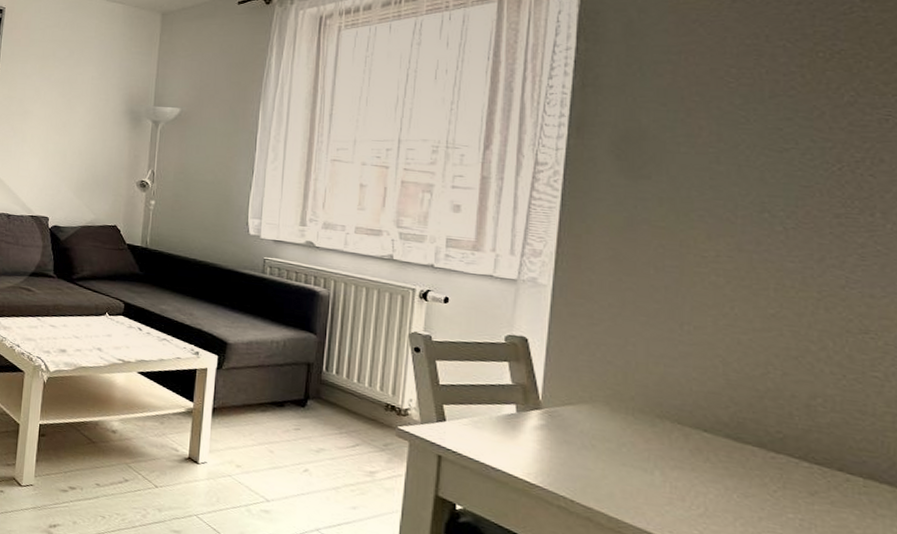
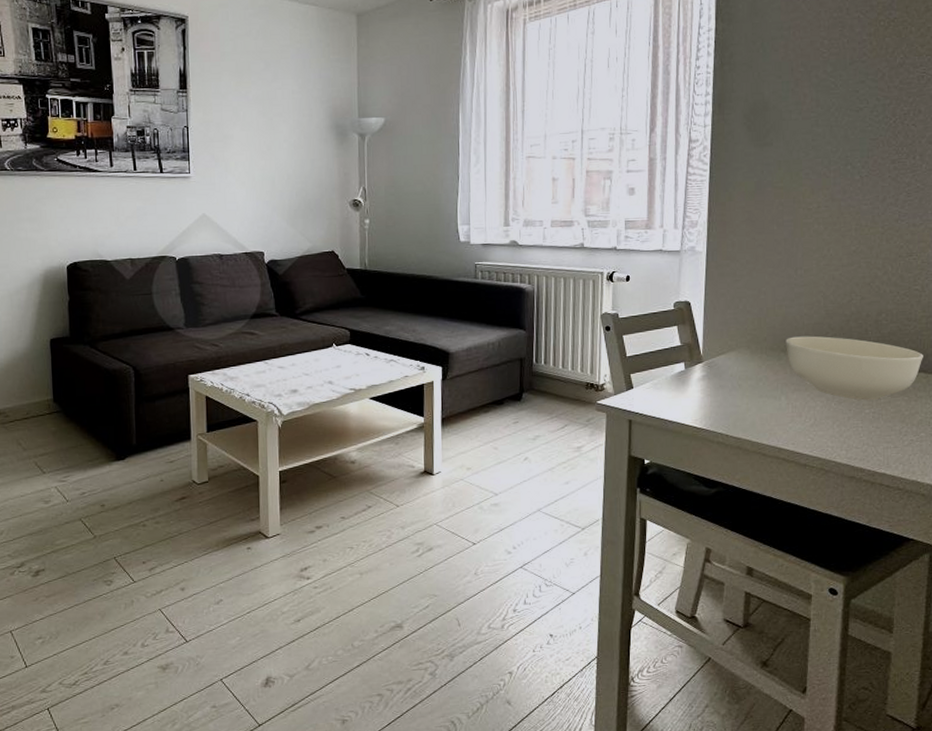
bowl: none [663,402,887,505] -> present [786,336,923,401]

